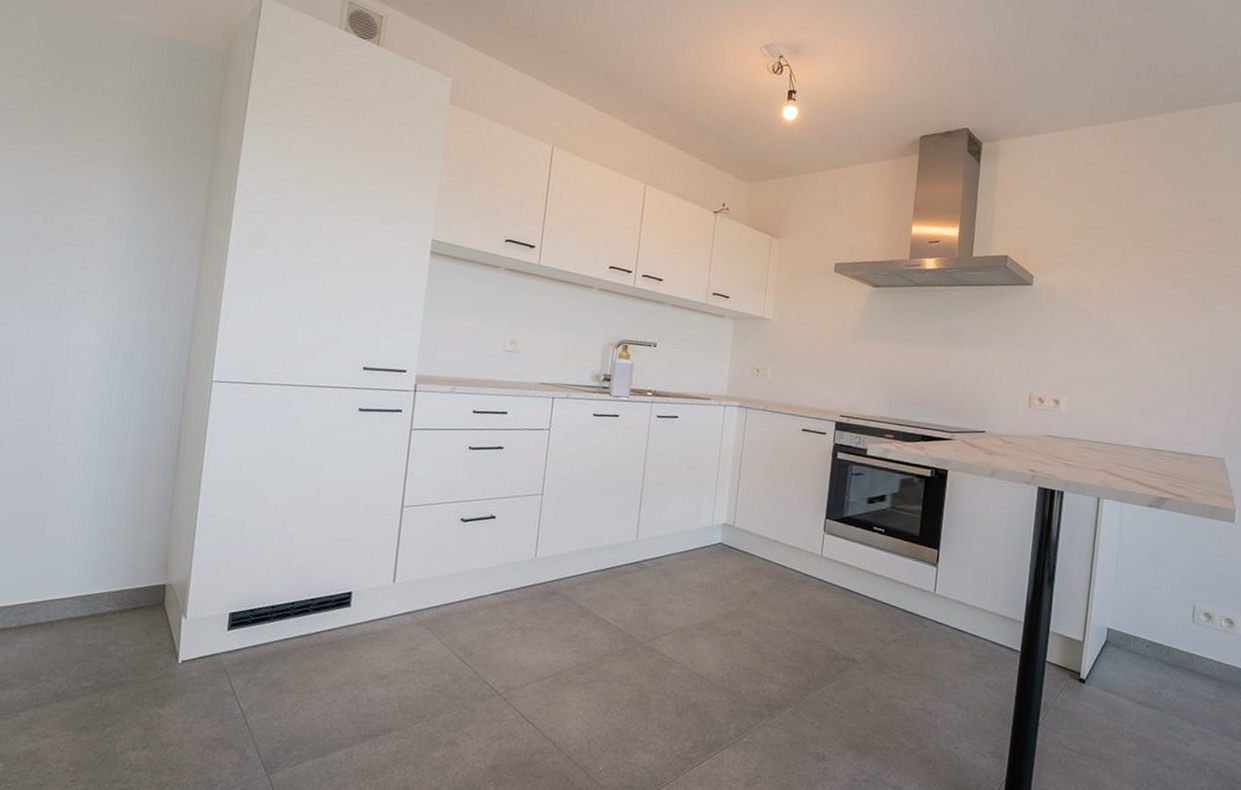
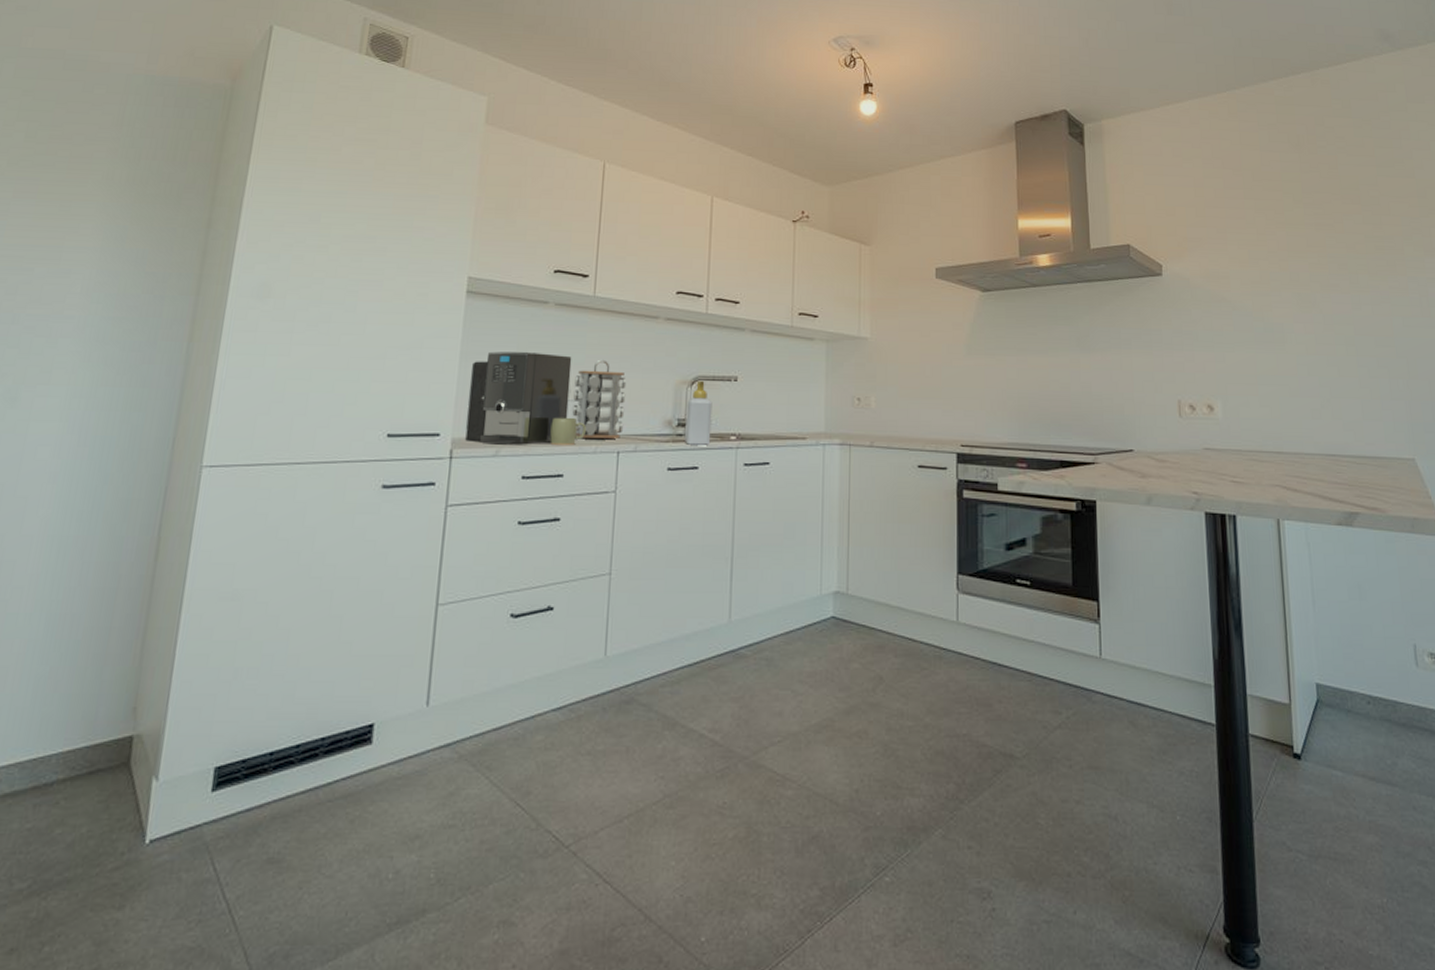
coffee machine: none [427,305,518,386] -> present [465,351,572,445]
mug: none [497,365,528,390] -> present [550,417,586,446]
spice rack: none [516,319,563,387] -> present [572,359,627,440]

